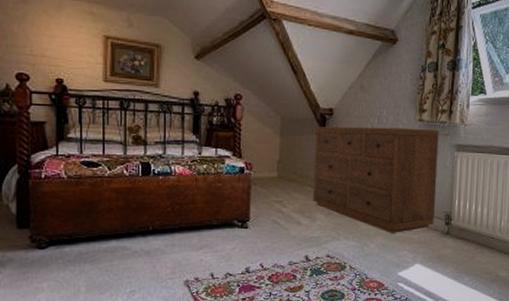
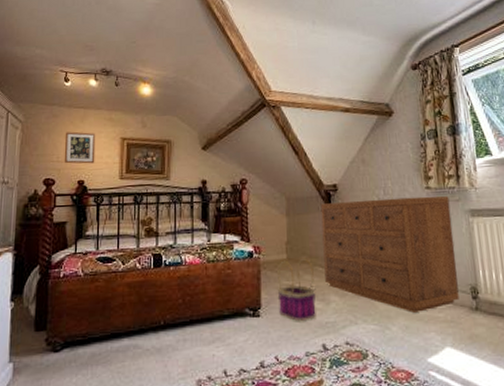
picture frame: none [38,22,75,62] -> present [64,131,96,164]
basket: none [267,177,304,235] -> present [277,258,316,322]

